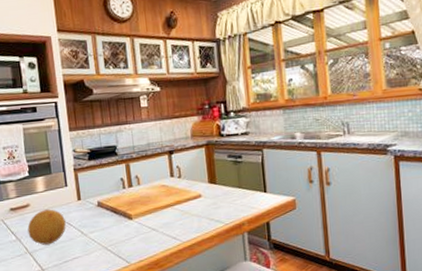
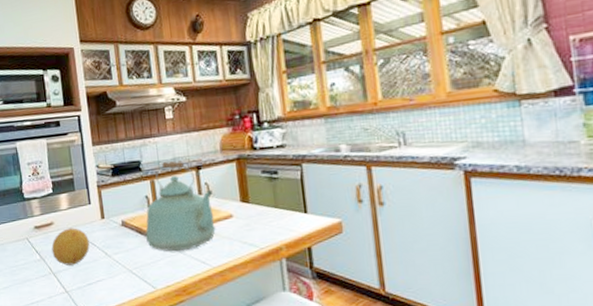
kettle: none [120,146,186,229] -> present [145,160,216,252]

